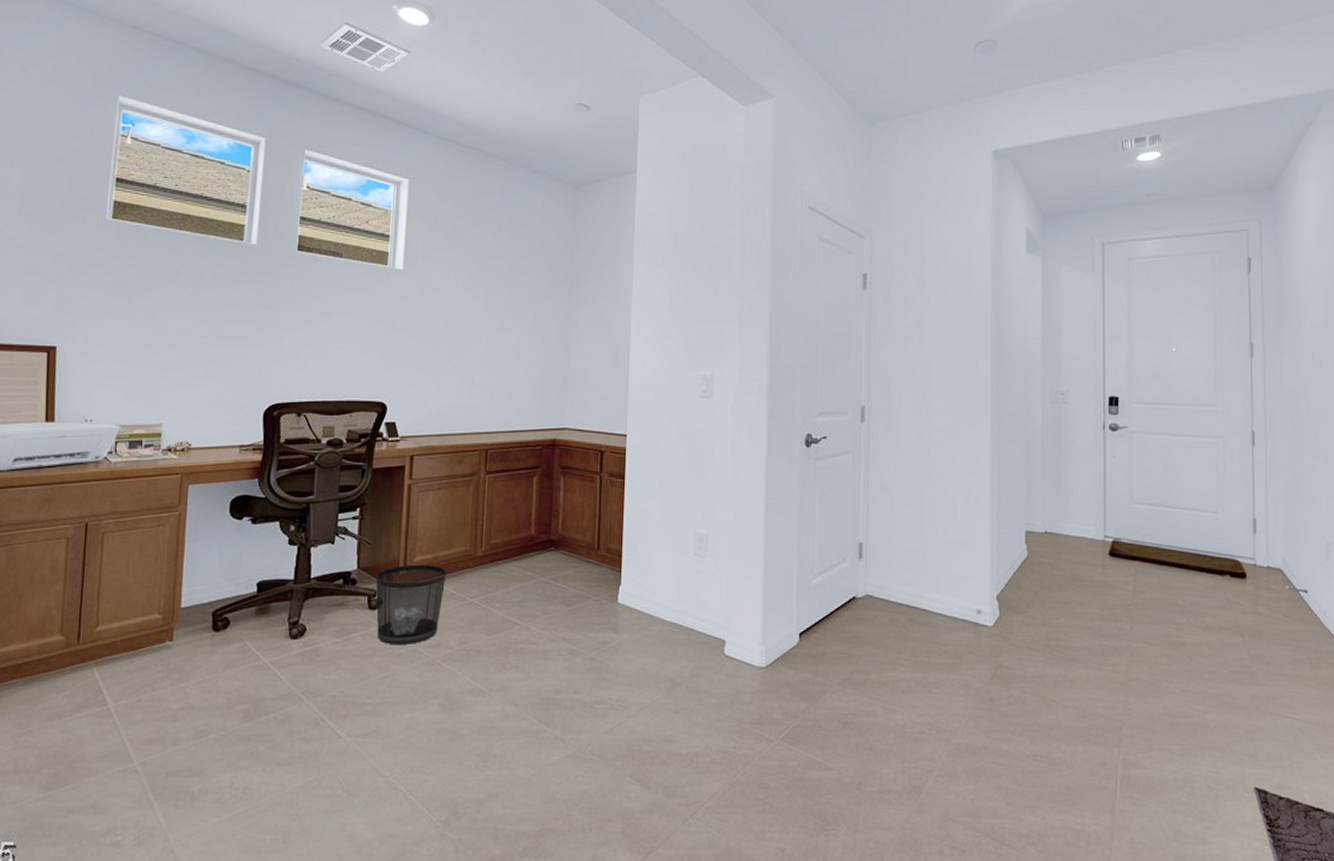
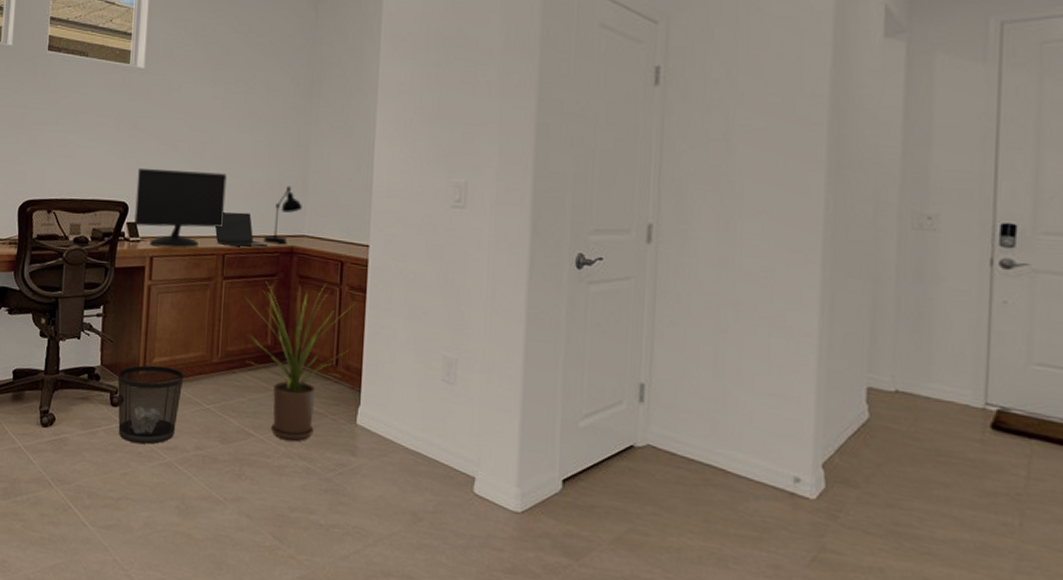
computer monitor: none [393,367,489,446] -> present [134,167,227,248]
laptop: none [478,408,530,442] -> present [215,212,268,248]
house plant: none [507,473,614,625] -> present [244,281,354,441]
desk lamp: none [526,381,563,438] -> present [264,185,302,245]

